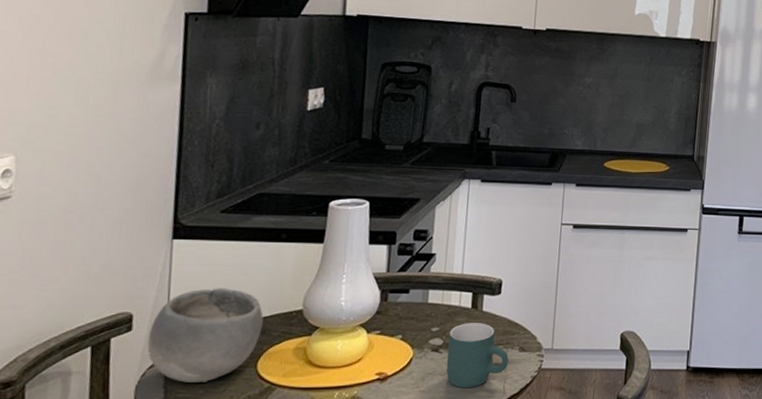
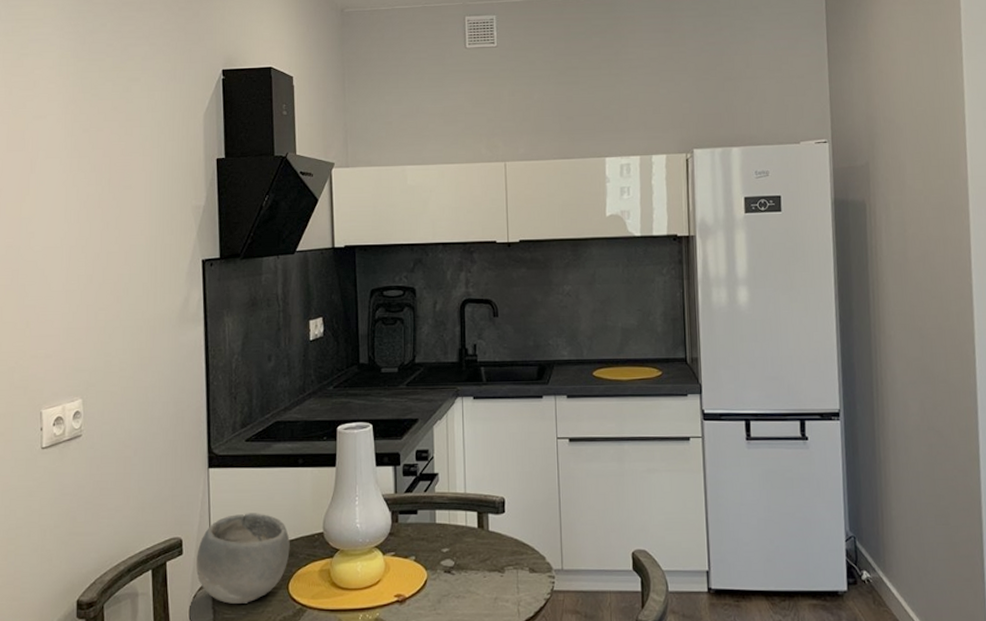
mug: present [446,323,509,389] -> none [459,543,520,611]

